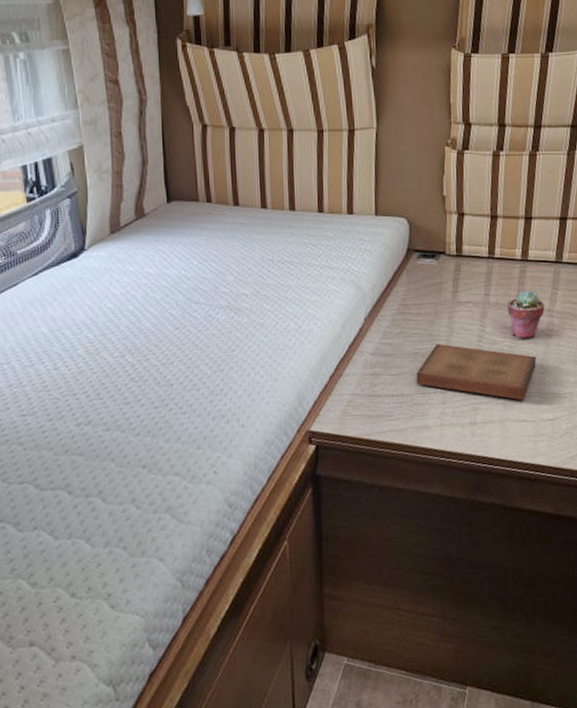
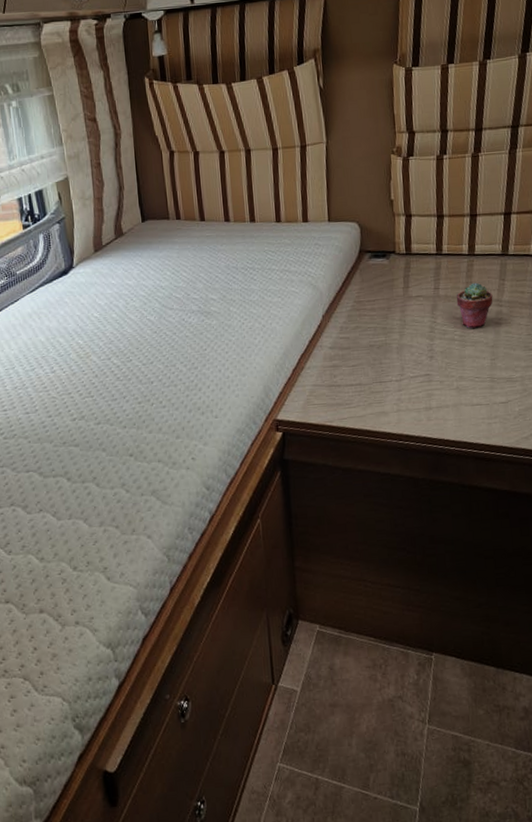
book: present [416,344,536,401] -> none [372,336,487,386]

